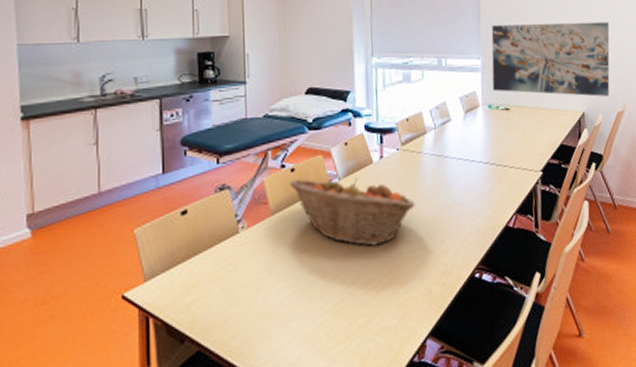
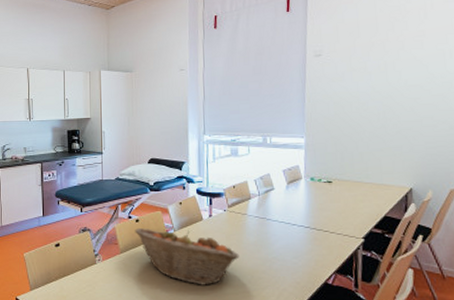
wall art: present [491,22,610,97] -> none [315,104,444,174]

